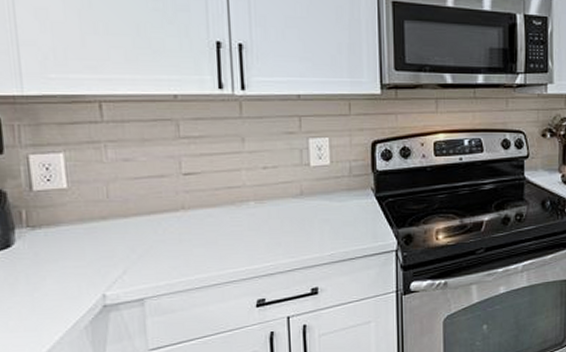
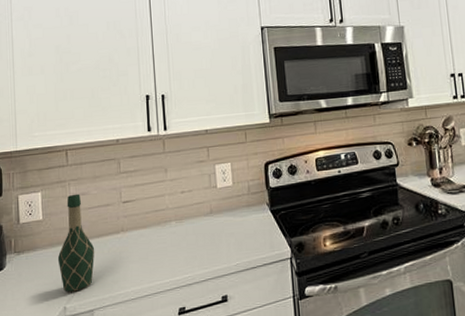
wine bottle: none [91,159,145,278] -> present [57,193,95,292]

